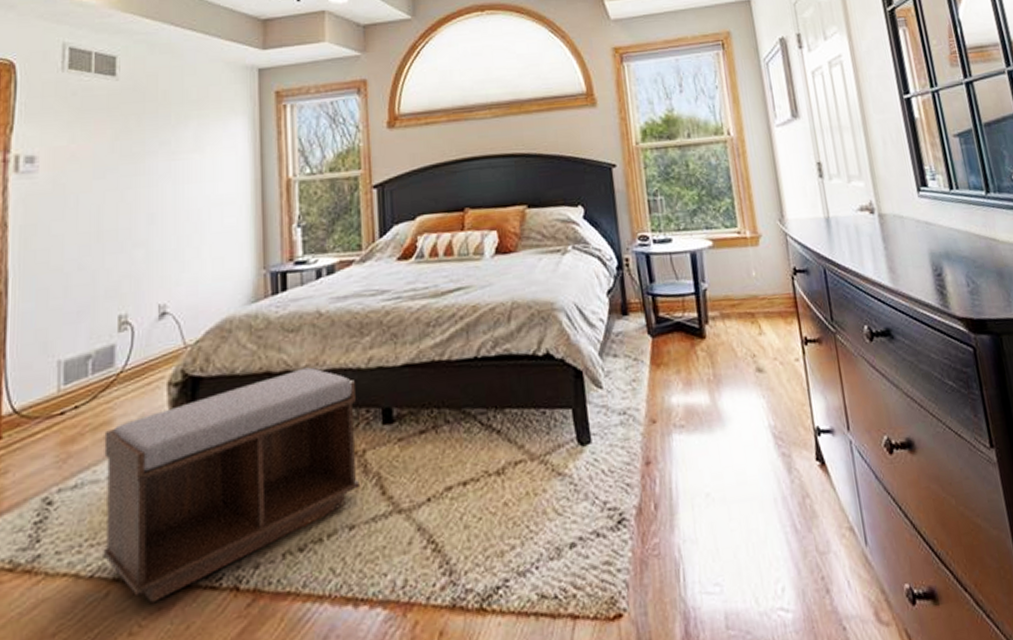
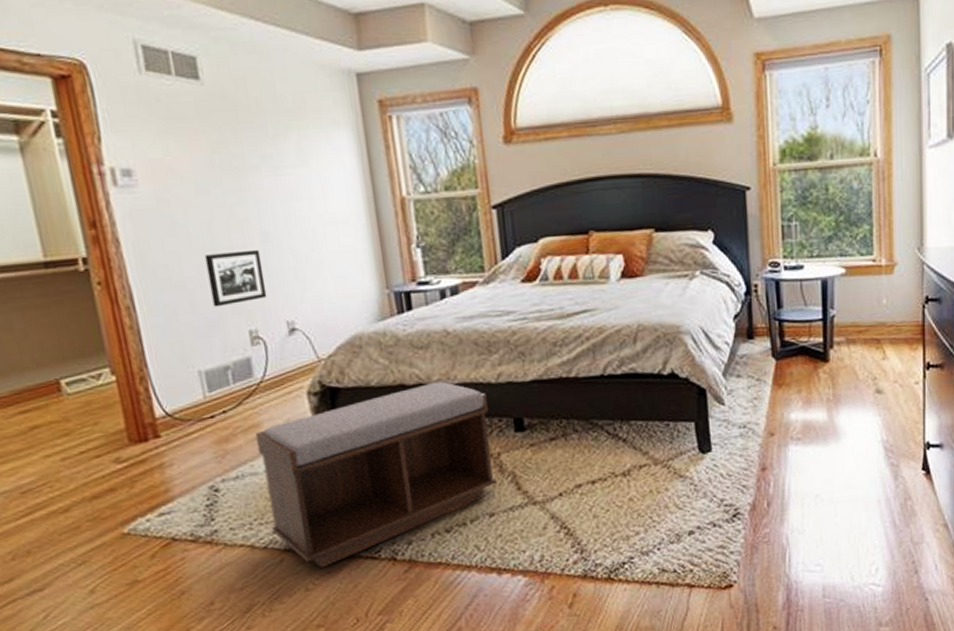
picture frame: none [87,231,144,291] -> present [204,249,267,307]

